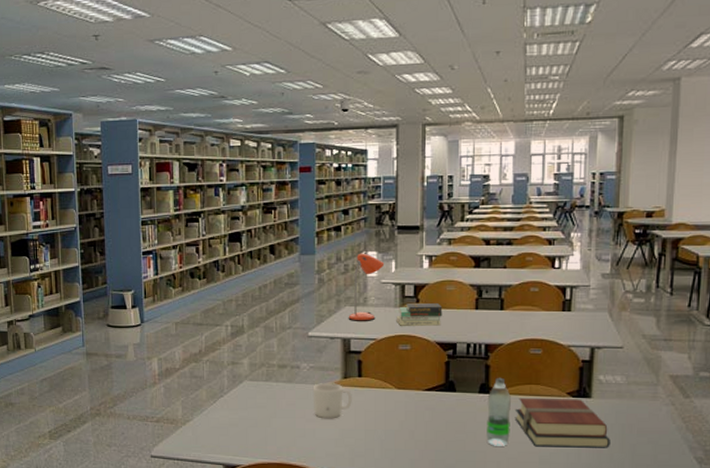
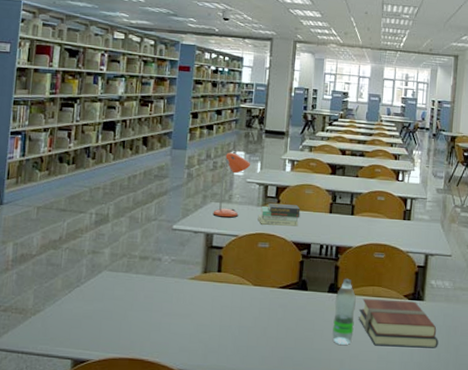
mug: present [312,383,352,419] -> none [170,277,210,314]

